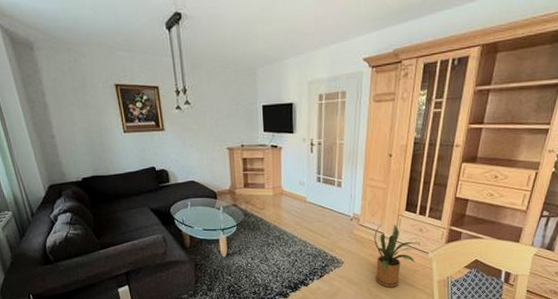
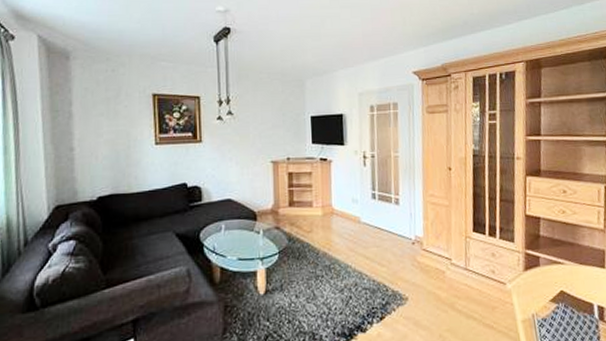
house plant: present [374,224,418,288] -> none [441,249,492,332]

